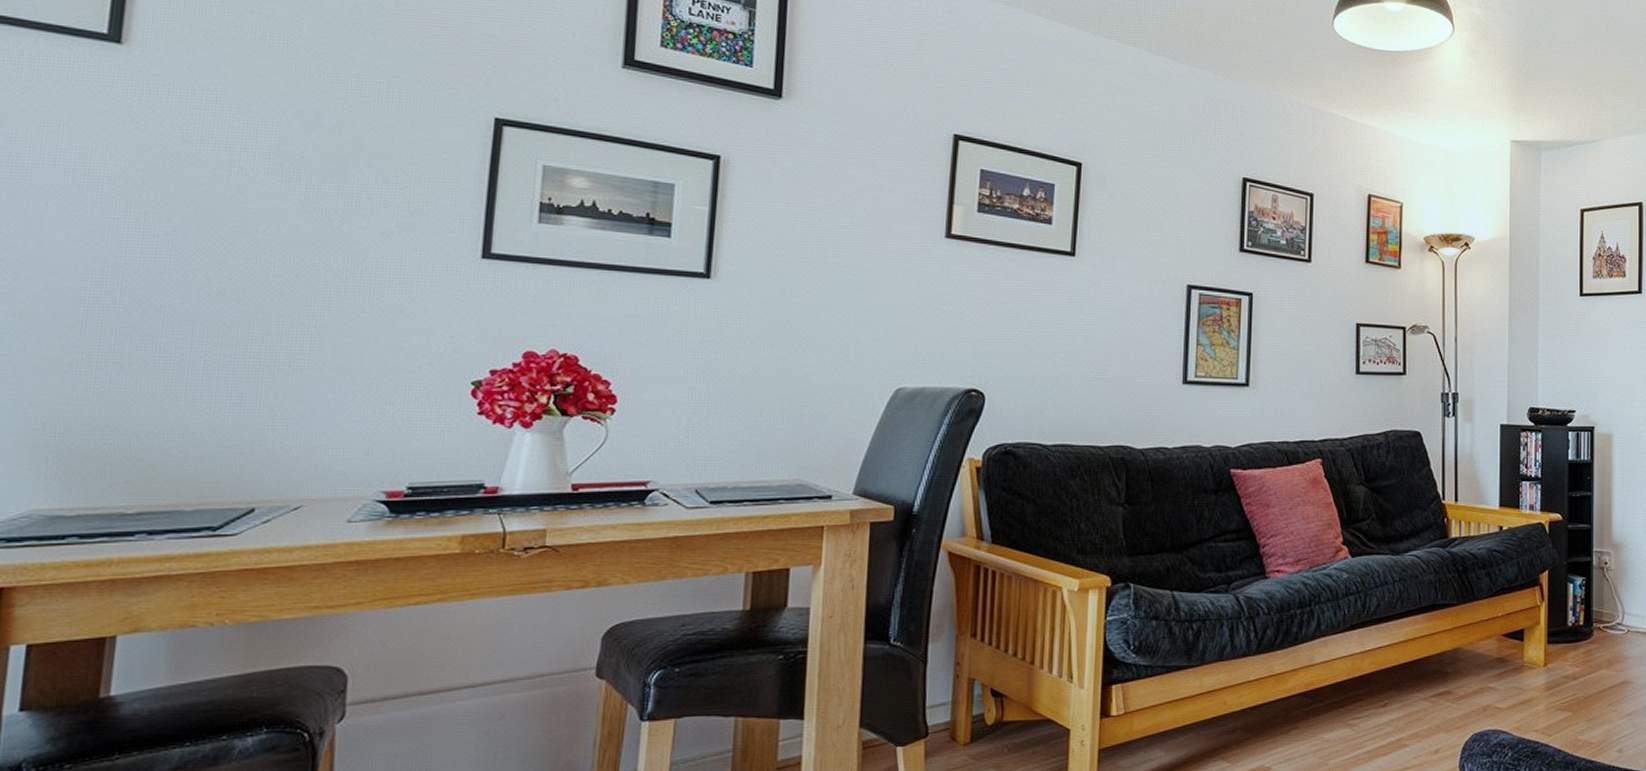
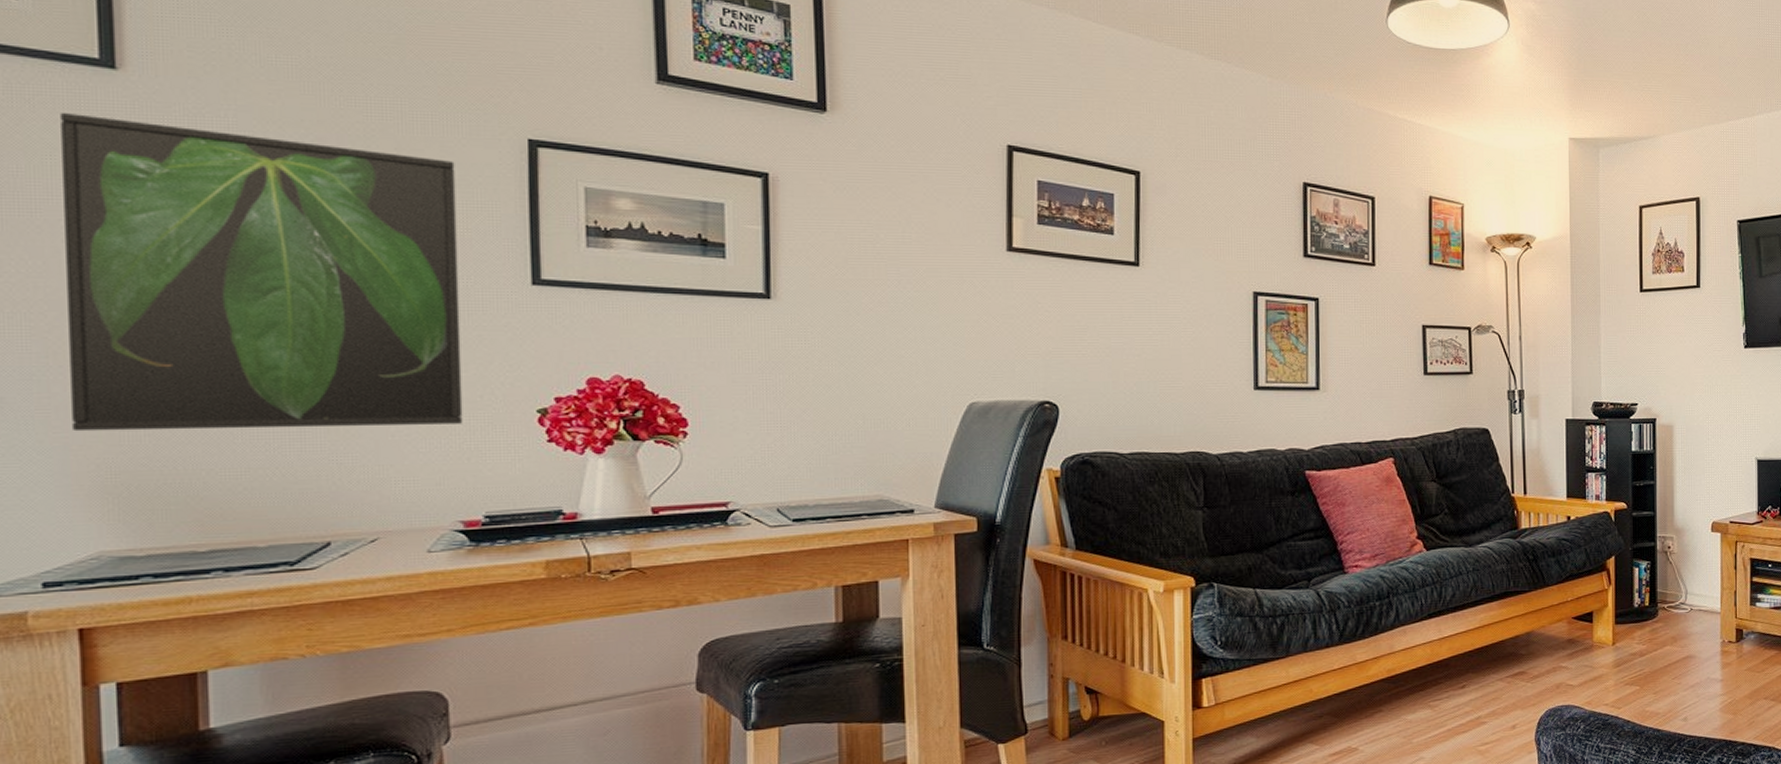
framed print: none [26,82,423,393] -> present [61,112,463,432]

